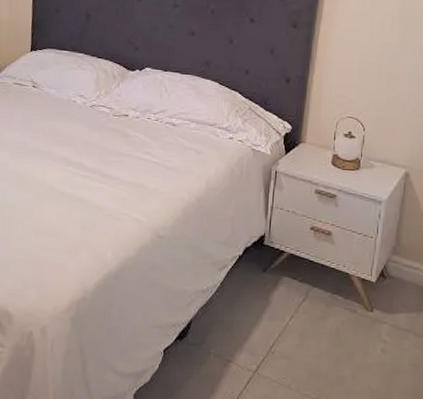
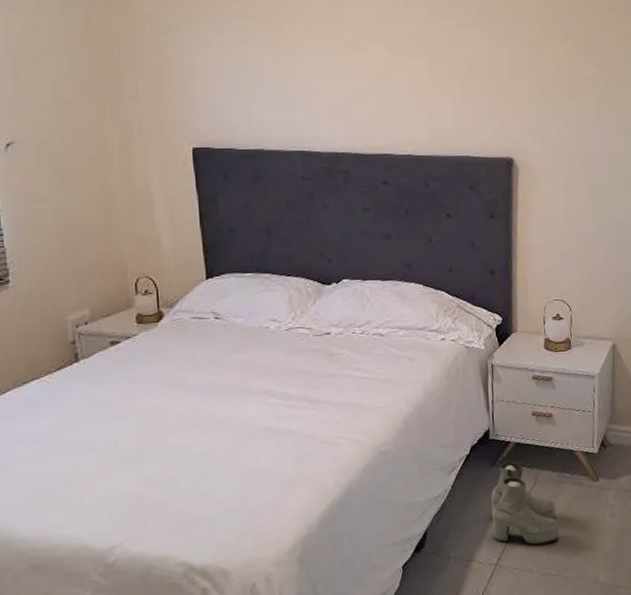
boots: none [256,271,324,363] -> present [491,462,559,545]

